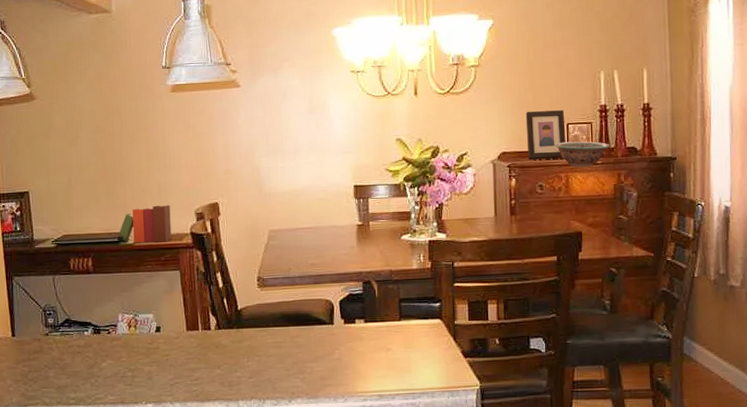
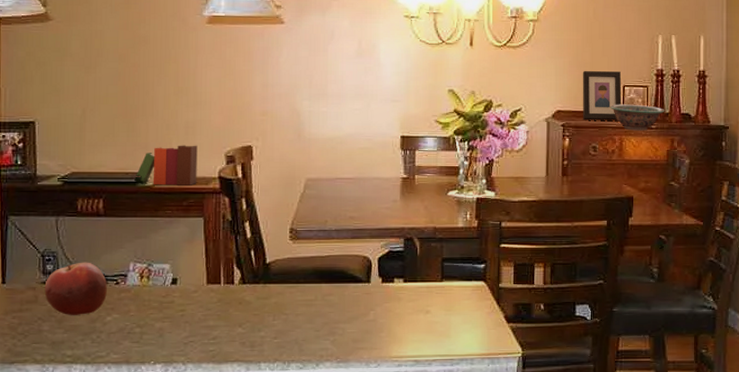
fruit: none [47,314,101,363] -> present [44,262,107,315]

